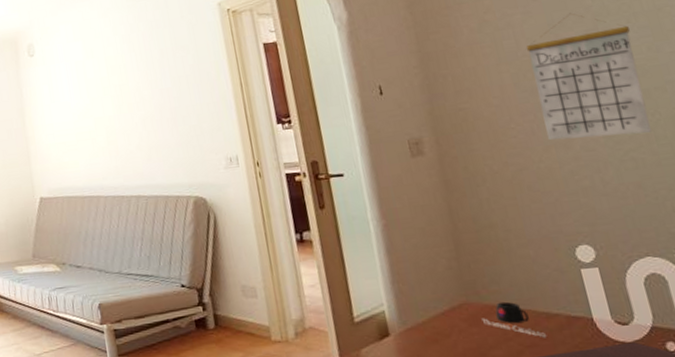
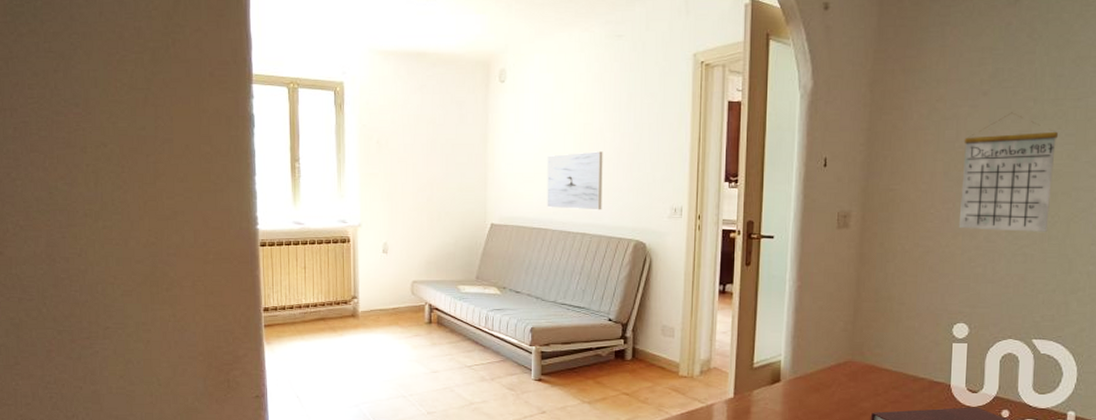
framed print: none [87,110,153,174] -> present [547,151,603,210]
mug: present [481,301,546,338] -> none [860,363,909,397]

